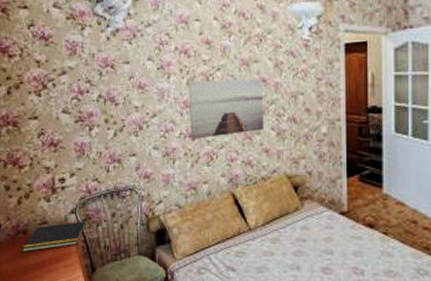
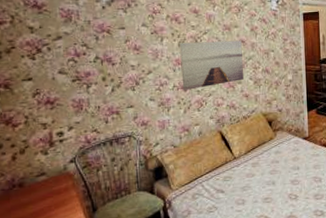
notepad: present [22,221,87,252] -> none [18,168,87,204]

